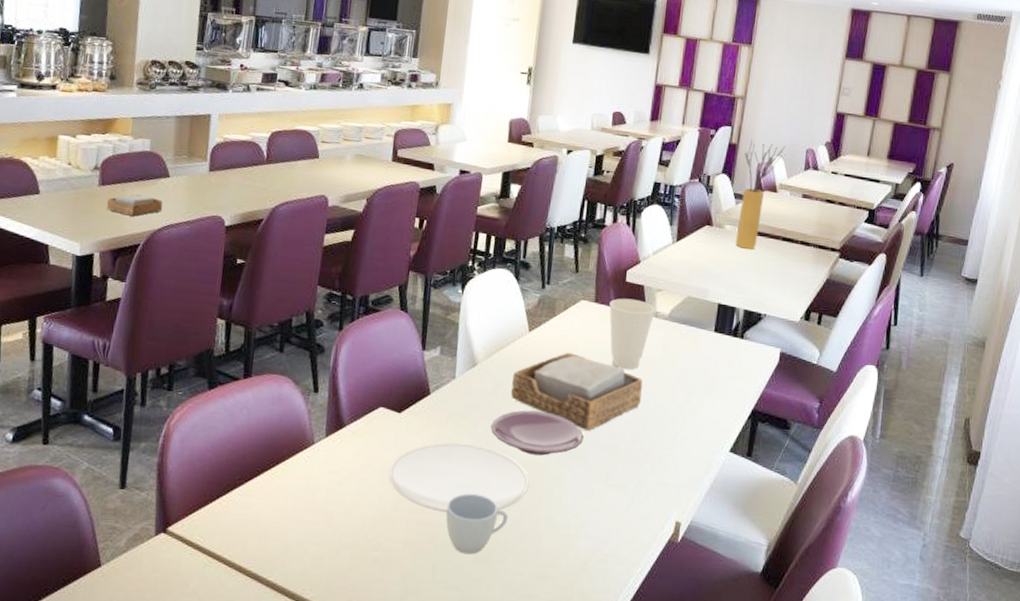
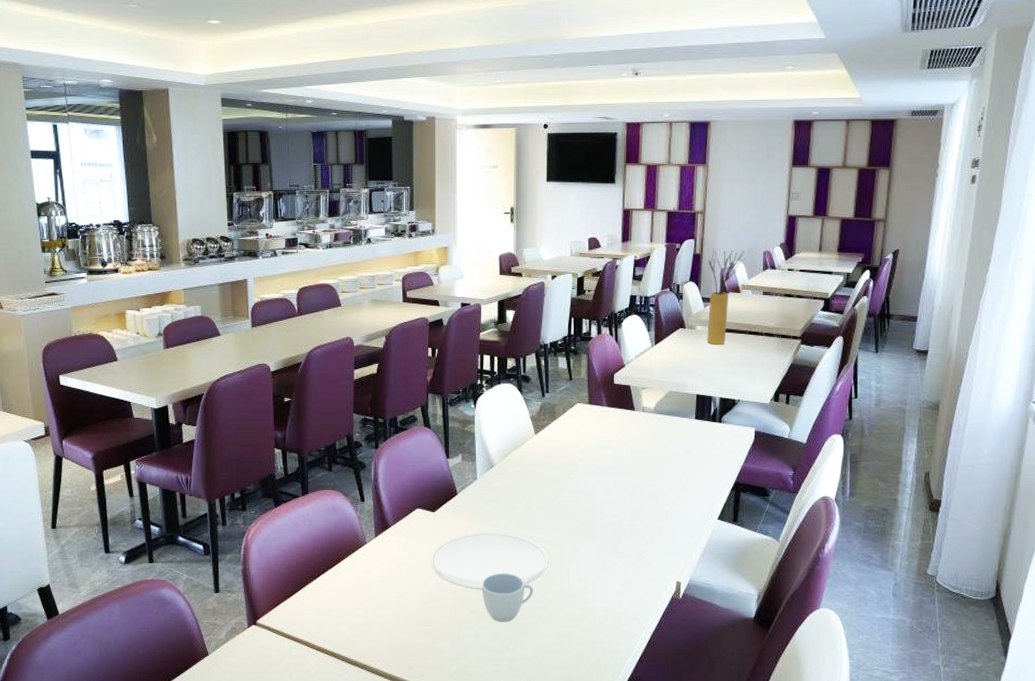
napkin holder: present [106,194,163,216] -> none [172,353,218,371]
saucer: present [491,410,584,456] -> none [511,500,590,537]
napkin holder: present [511,352,643,431] -> none [525,449,638,512]
cup: present [609,298,656,370] -> none [602,398,642,459]

